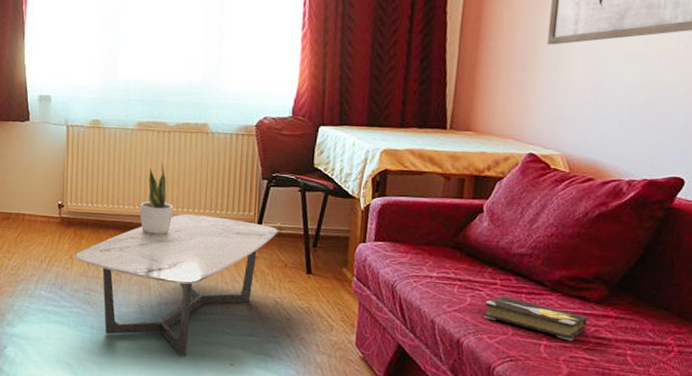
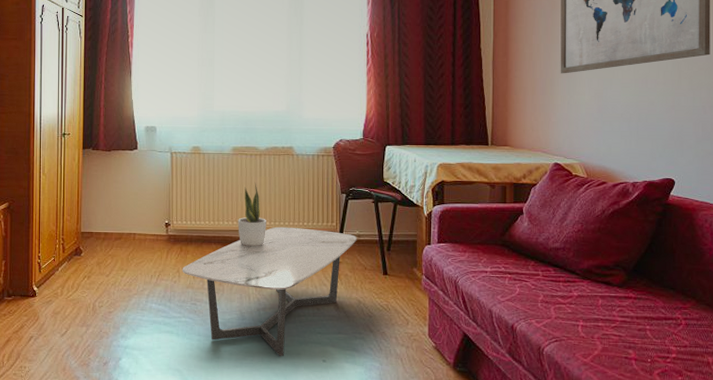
hardback book: present [483,296,588,341] -> none [531,285,613,321]

